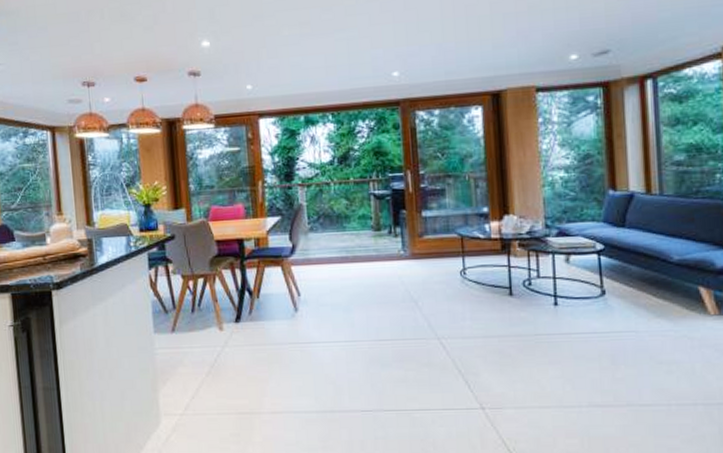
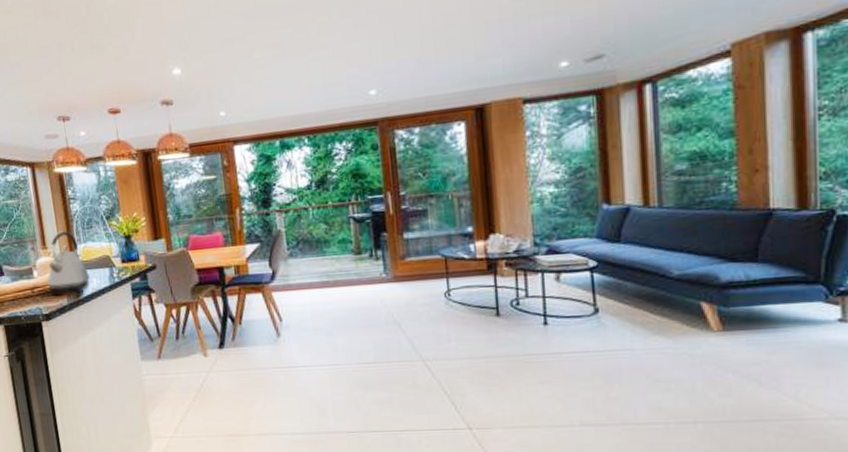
kettle: none [59,197,106,264] -> present [46,231,90,296]

